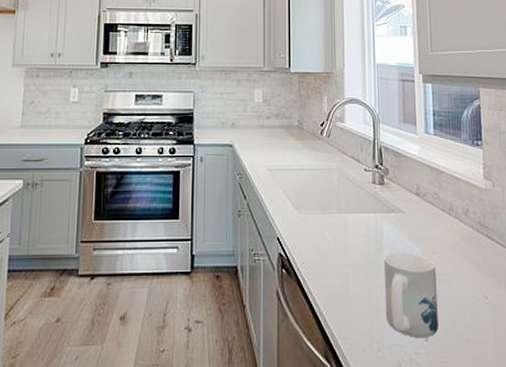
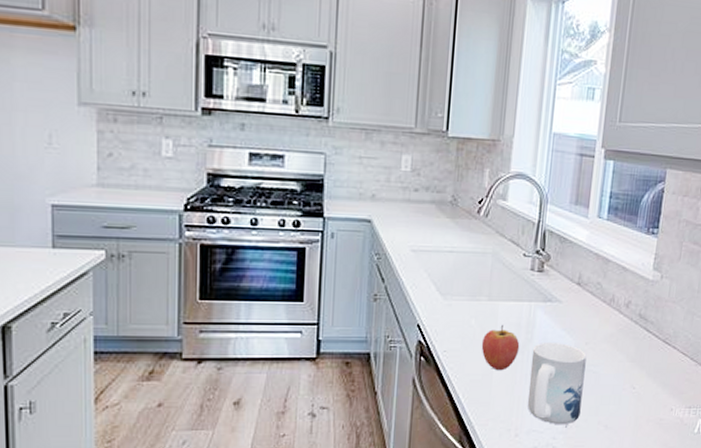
fruit: none [336,236,372,282] -> present [481,325,520,371]

